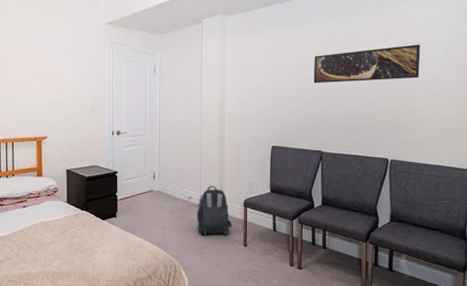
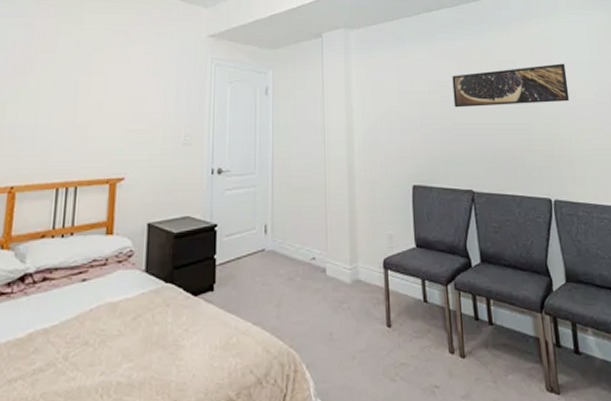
backpack: present [196,186,233,236] -> none [322,241,371,314]

